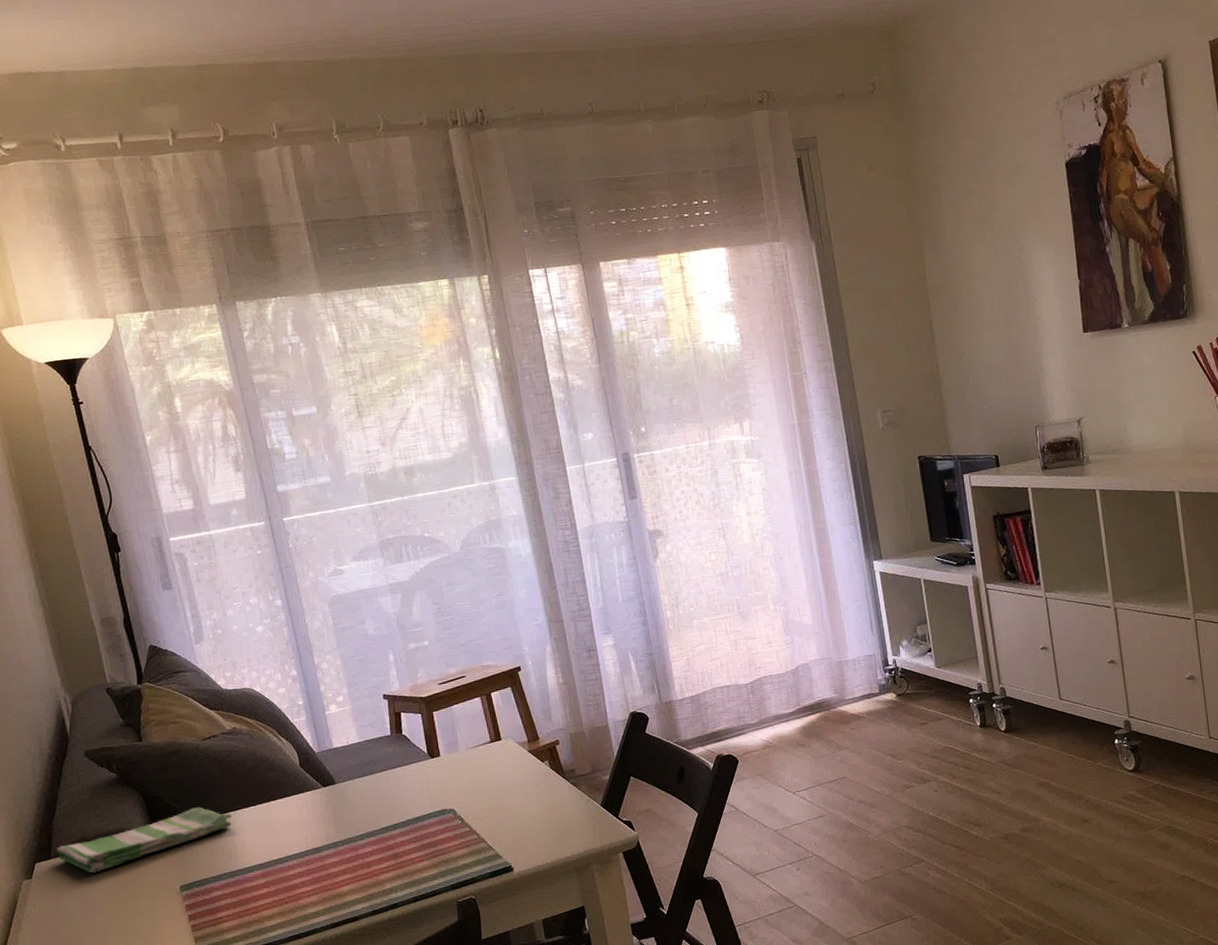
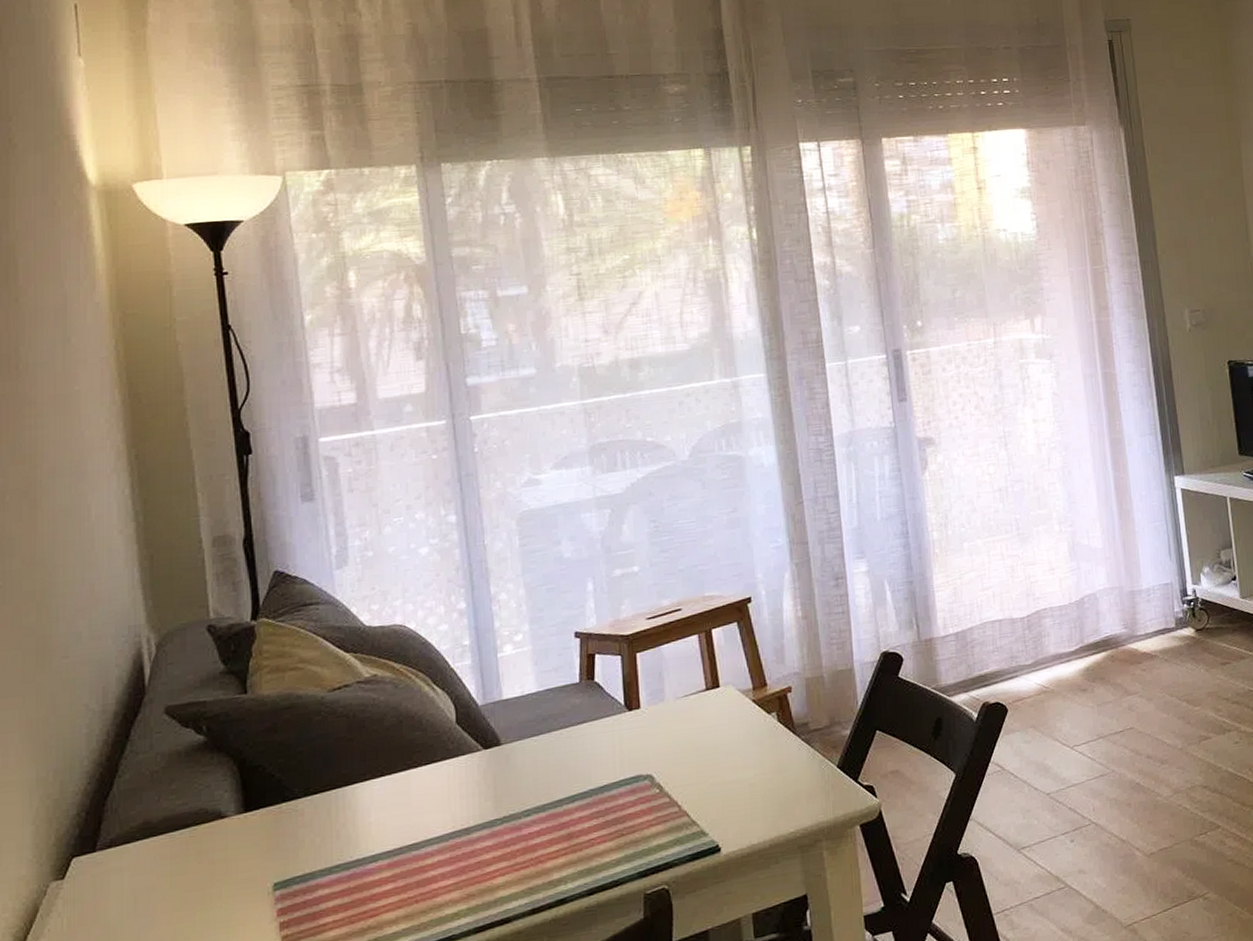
dish towel: present [57,807,231,873] -> none [106,777,356,870]

